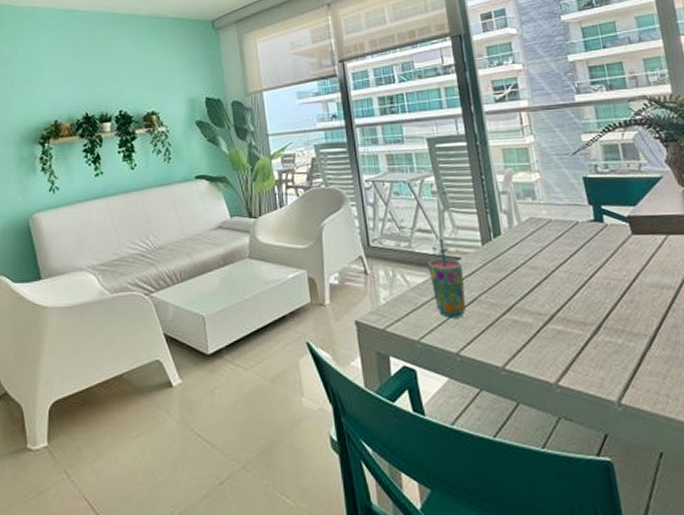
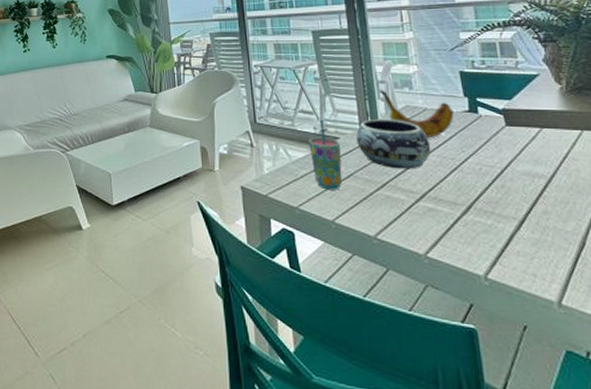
decorative bowl: none [479,233,558,289] -> present [356,118,431,169]
banana: none [501,200,580,252] -> present [379,89,454,138]

